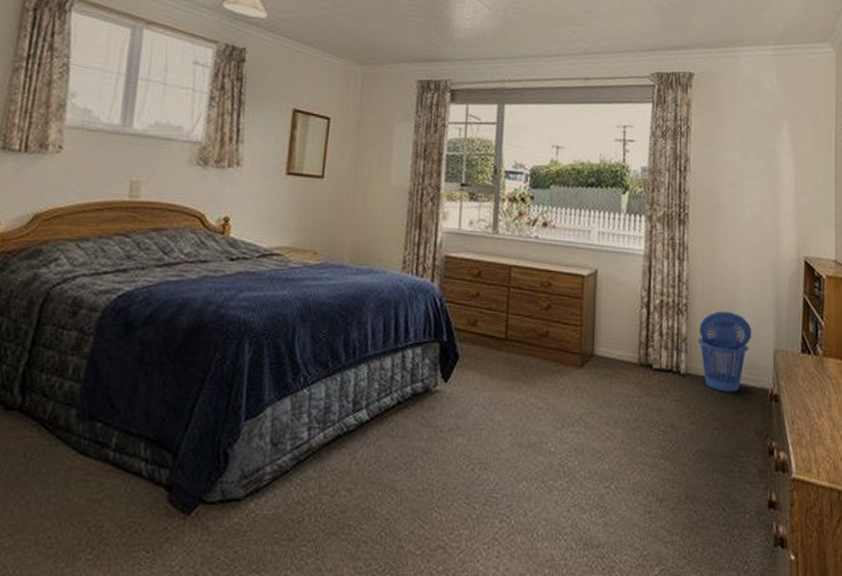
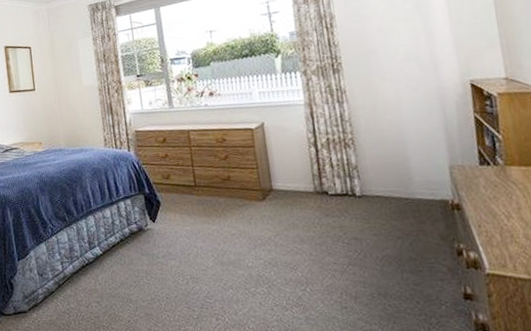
laundry basket: present [697,311,752,392] -> none [368,139,424,207]

